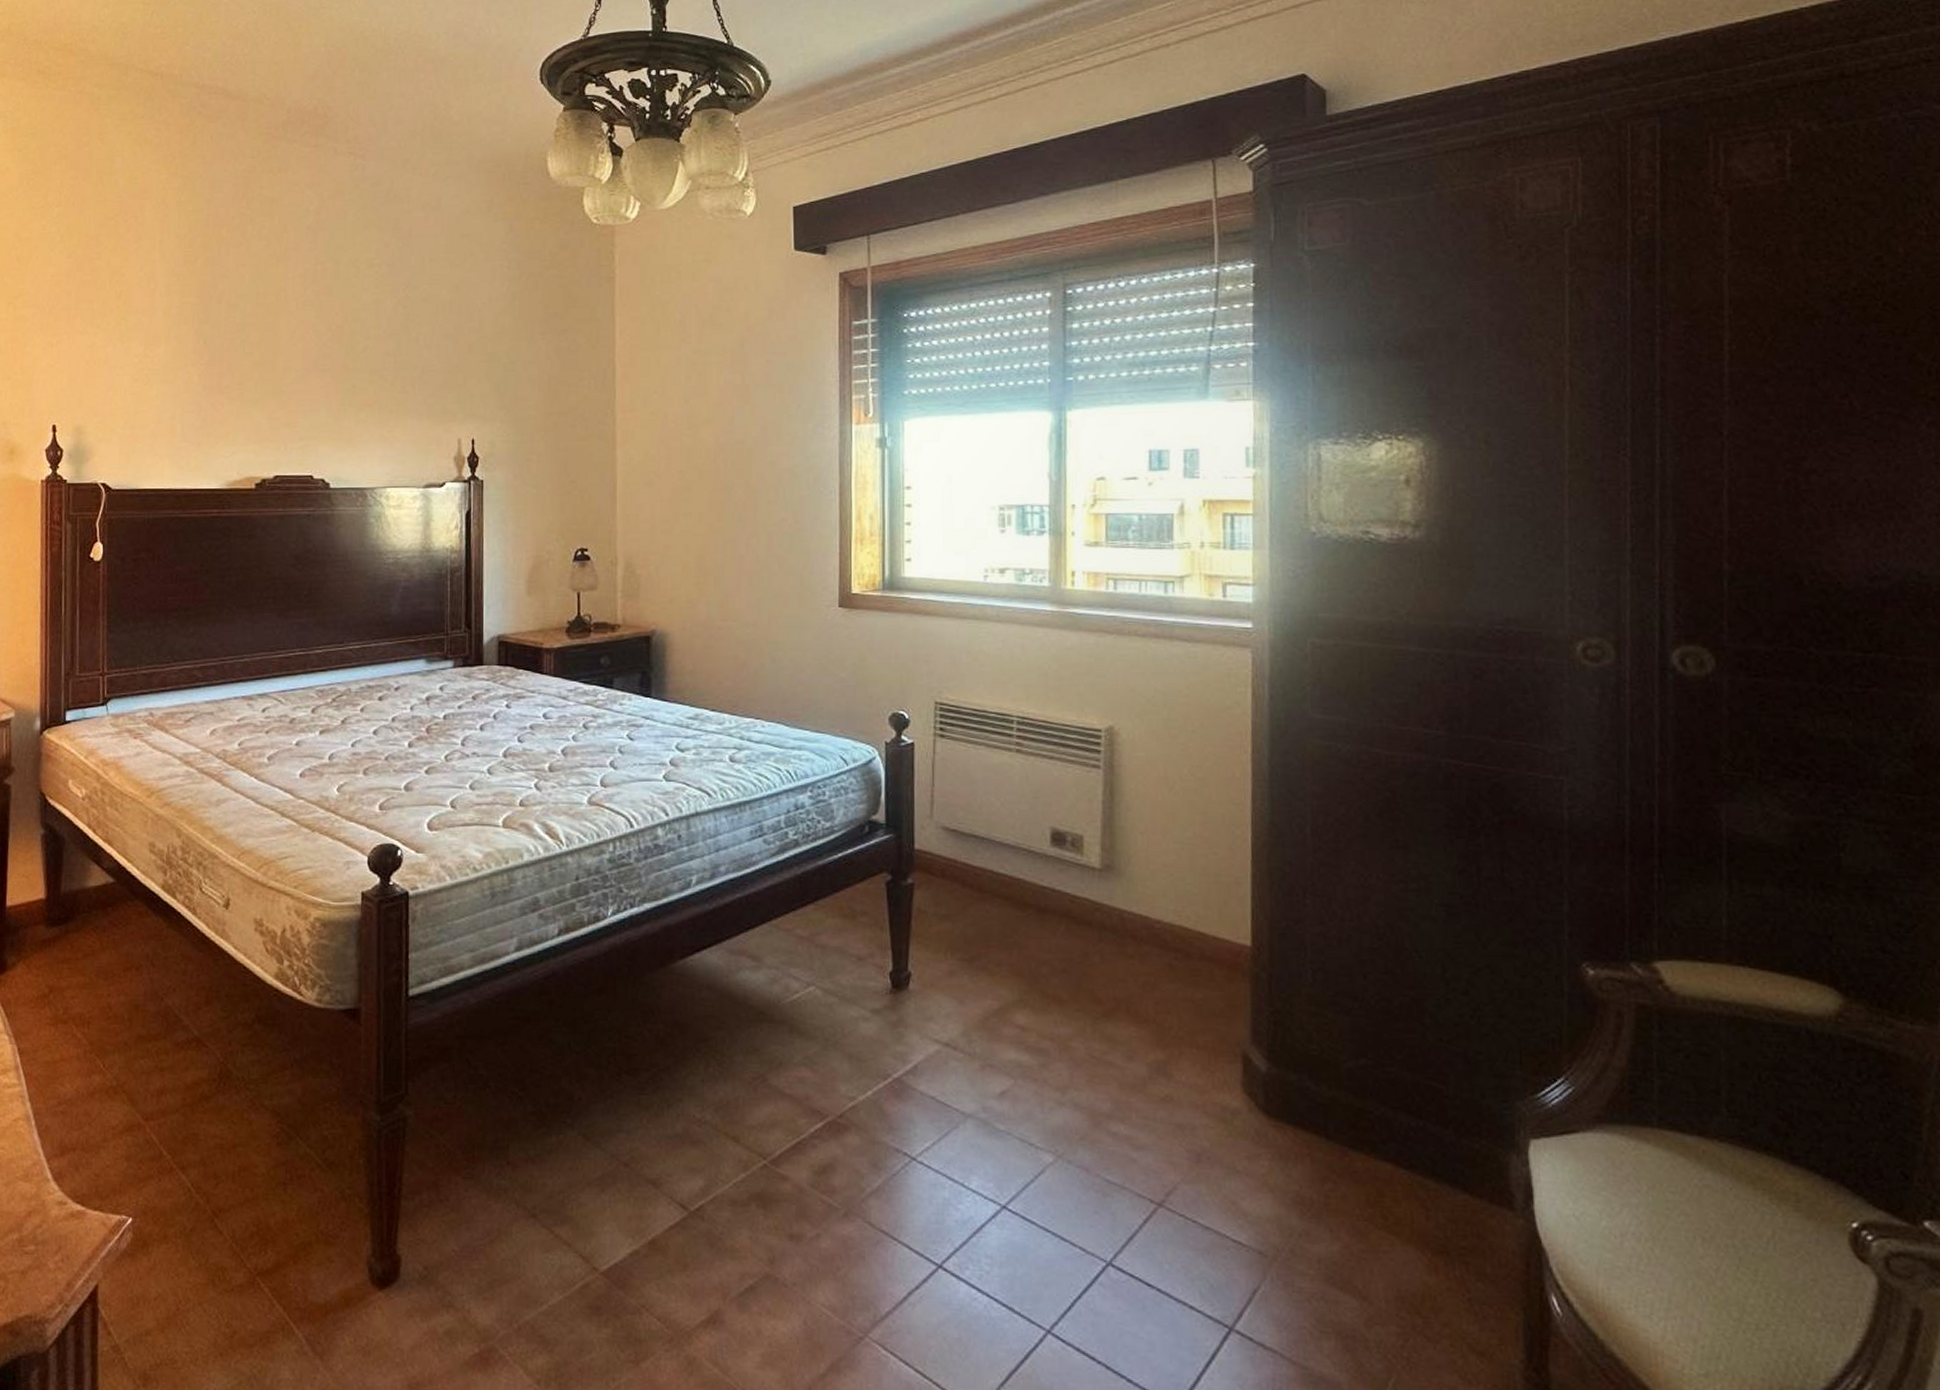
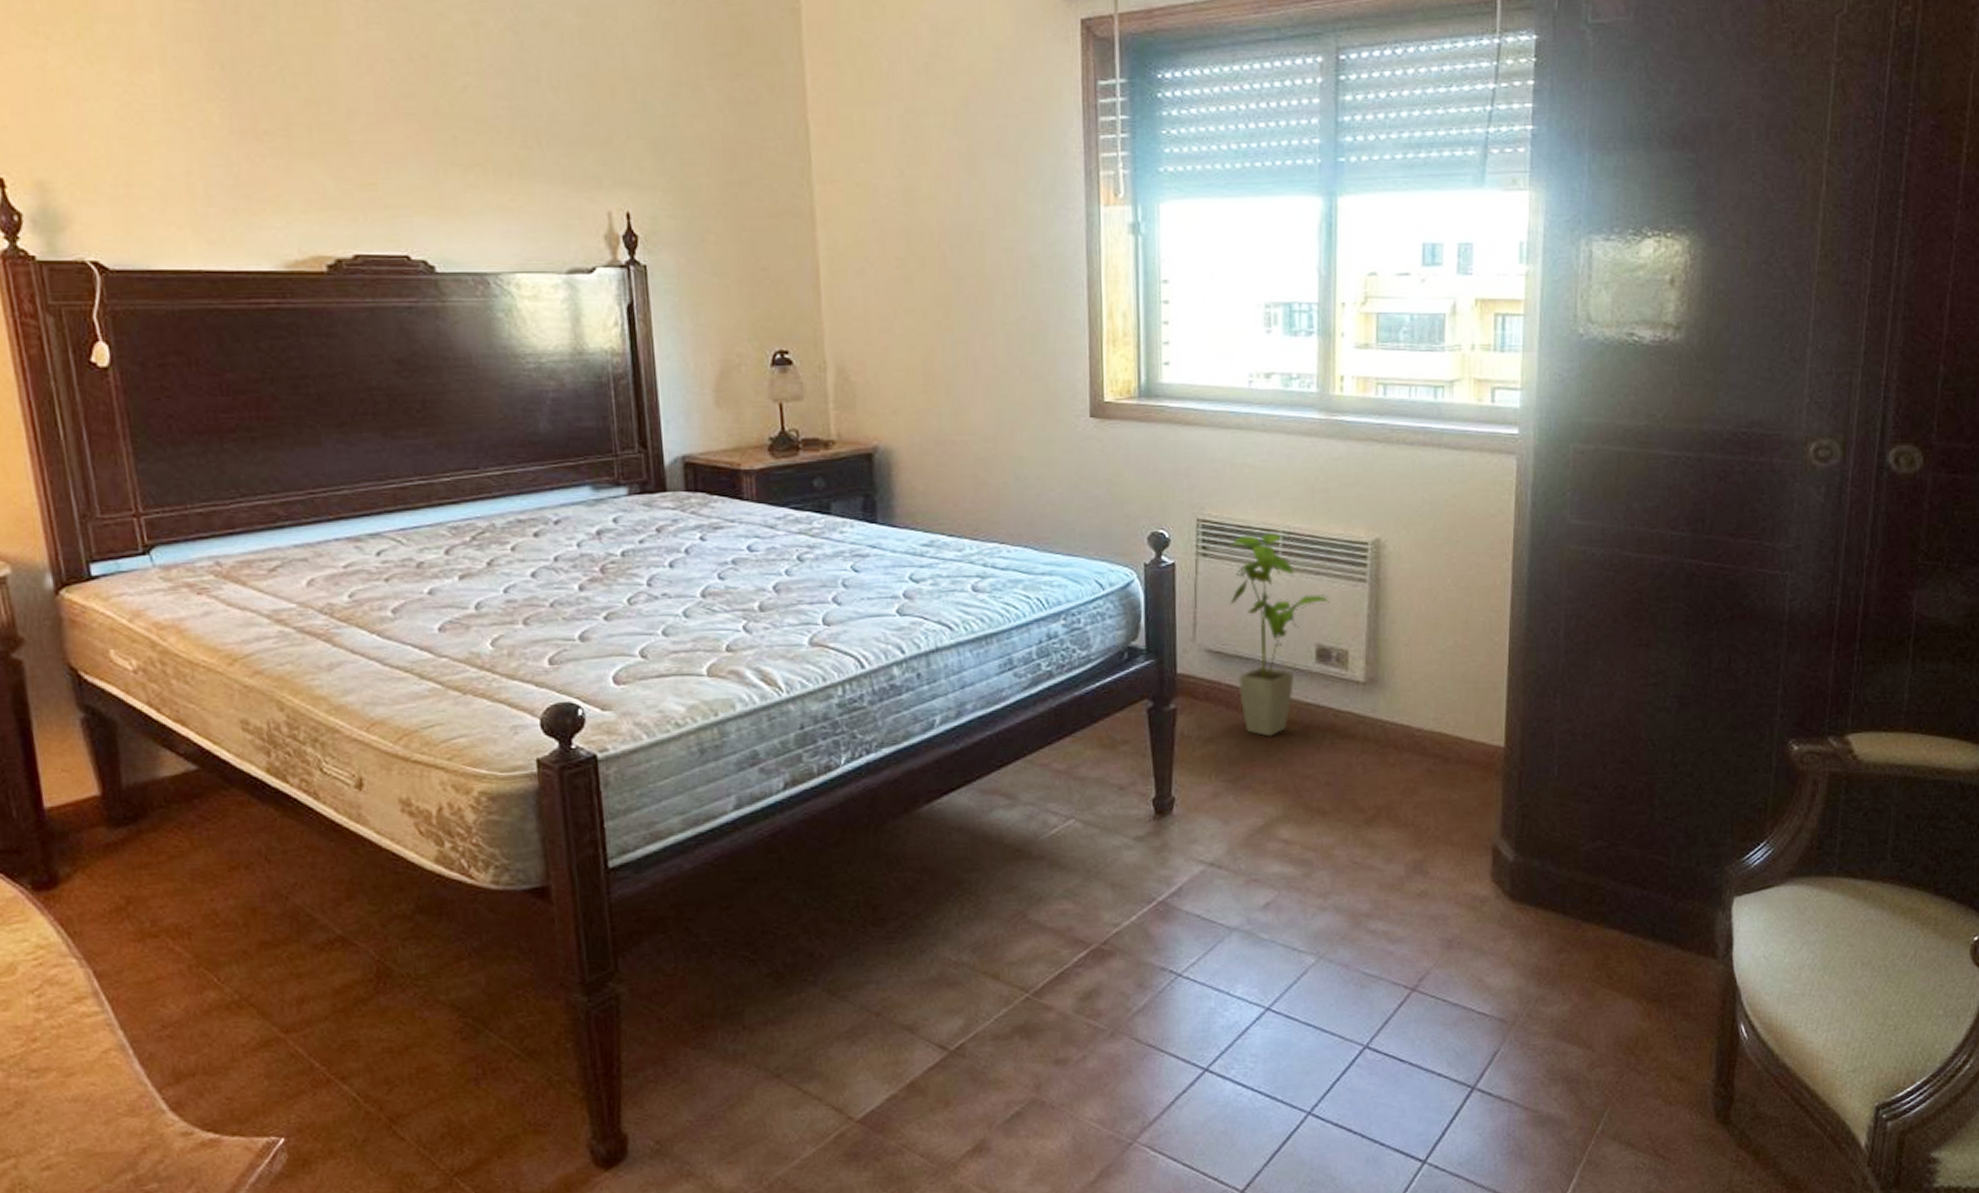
house plant: none [965,717,1065,918] -> present [1229,532,1331,737]

